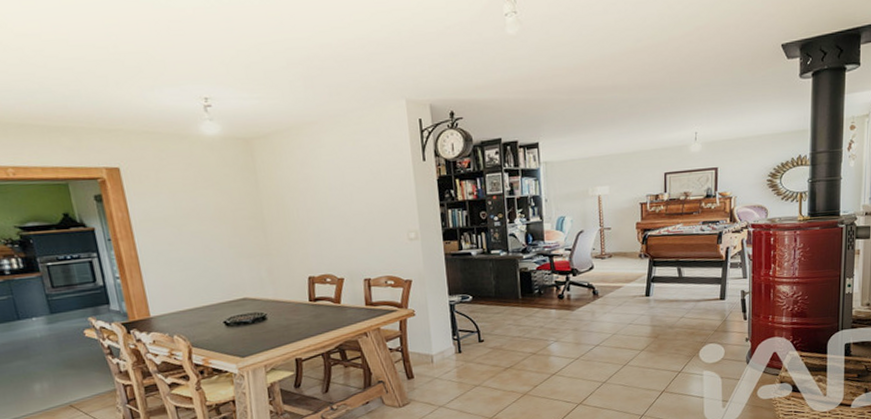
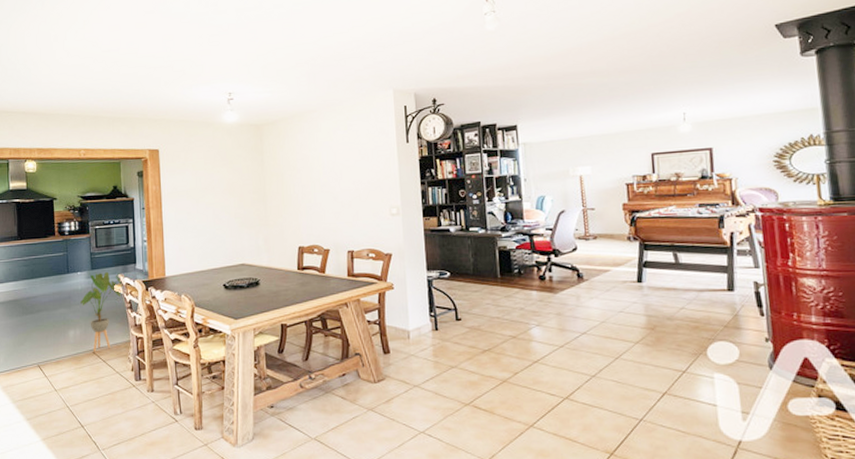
house plant: none [42,315,96,405] -> present [80,271,122,352]

